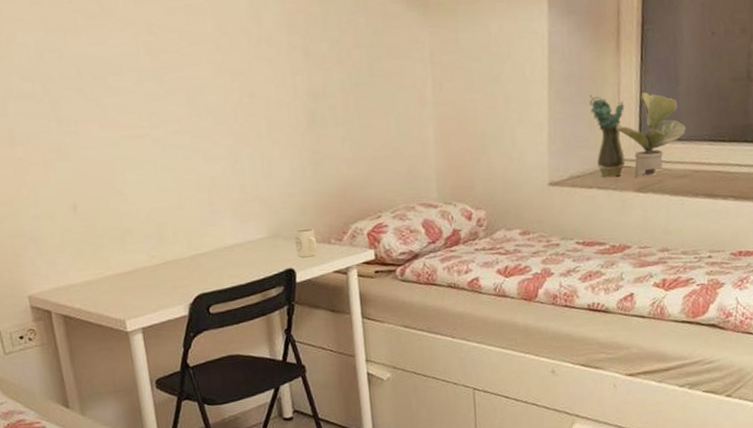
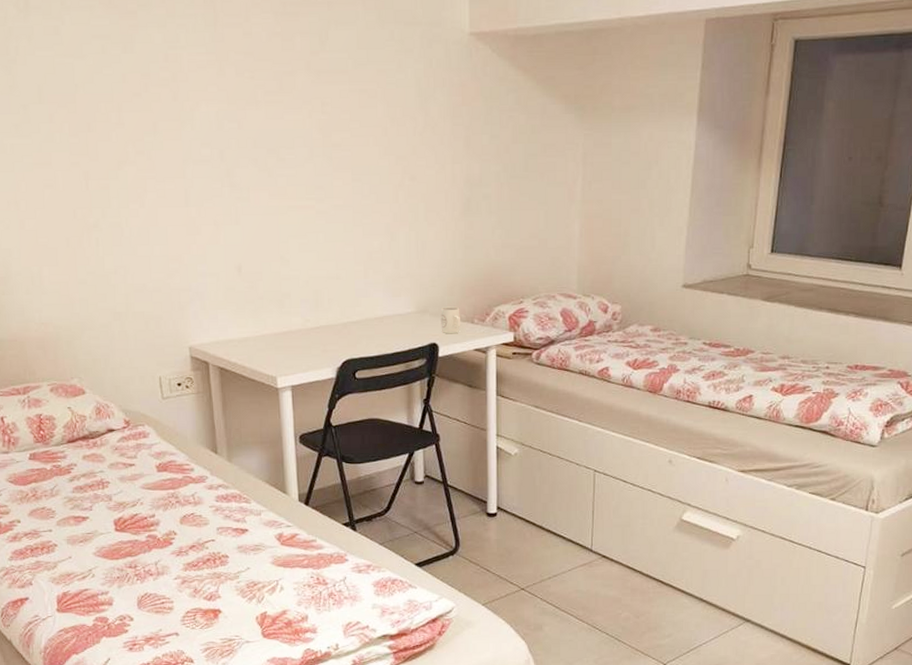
vase: present [589,94,626,178] -> none [727,205,761,285]
potted plant: present [615,92,686,178] -> none [750,208,816,288]

